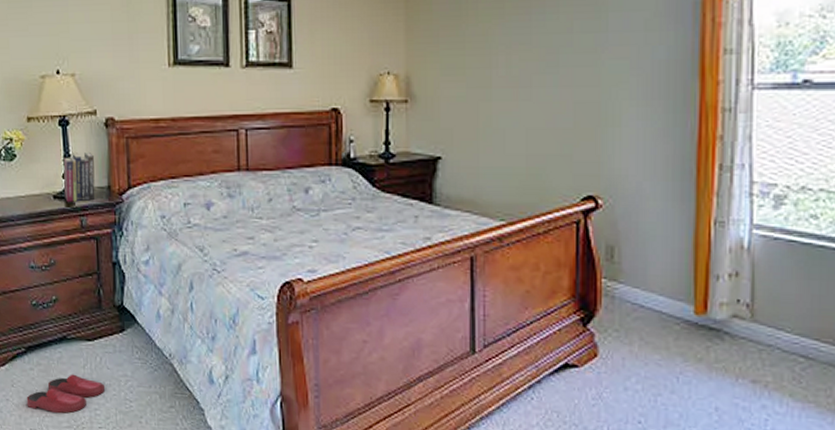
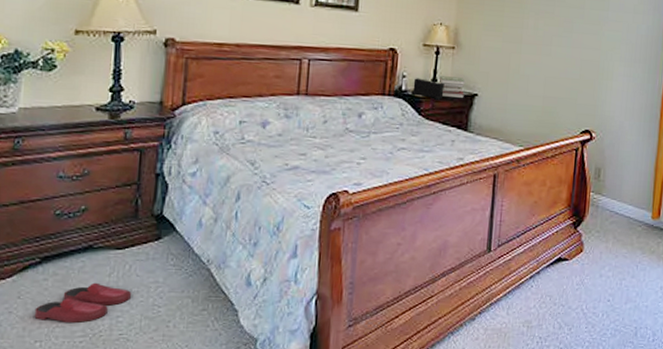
books: present [63,152,96,203] -> none [108,68,149,116]
alarm clock: none [361,142,400,169] -> present [411,78,445,101]
books: none [392,137,425,164] -> present [438,76,465,99]

